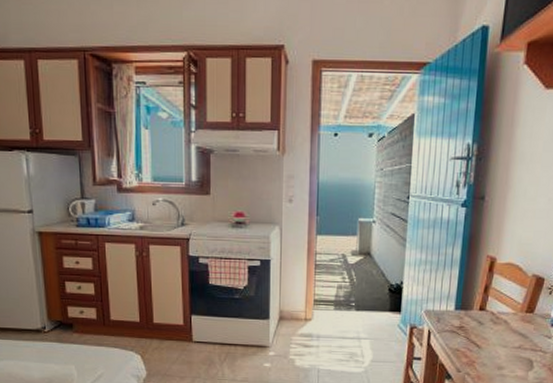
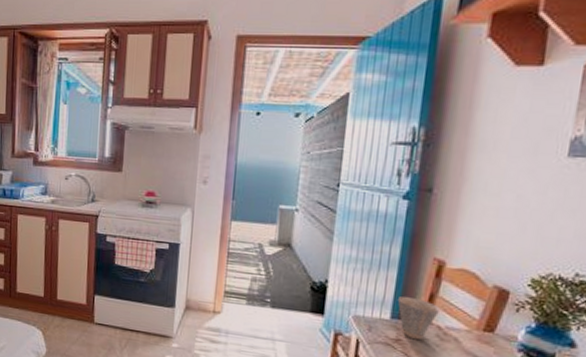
cup: none [460,289,493,326] -> present [398,296,440,341]

